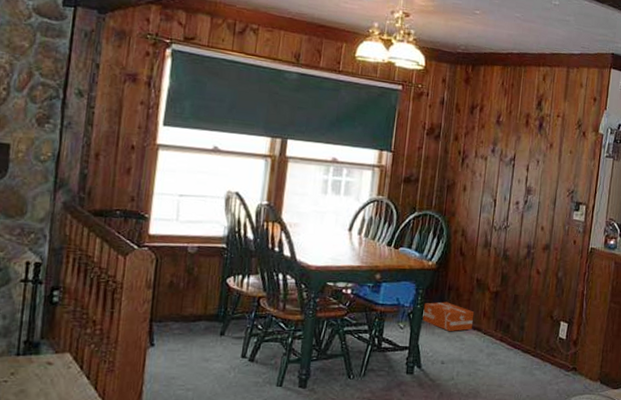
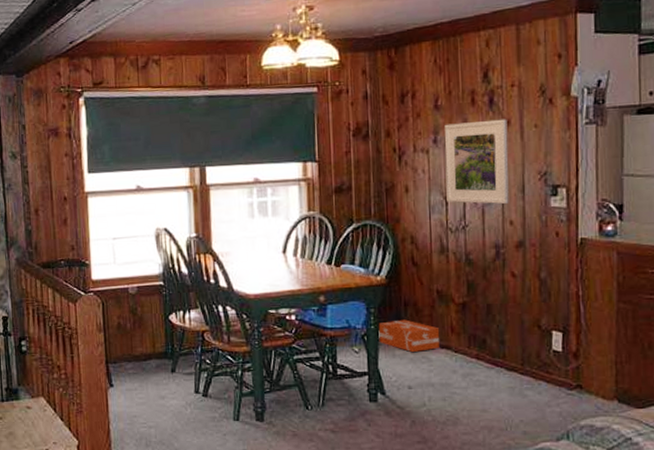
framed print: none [495,138,551,213] -> present [444,119,509,205]

